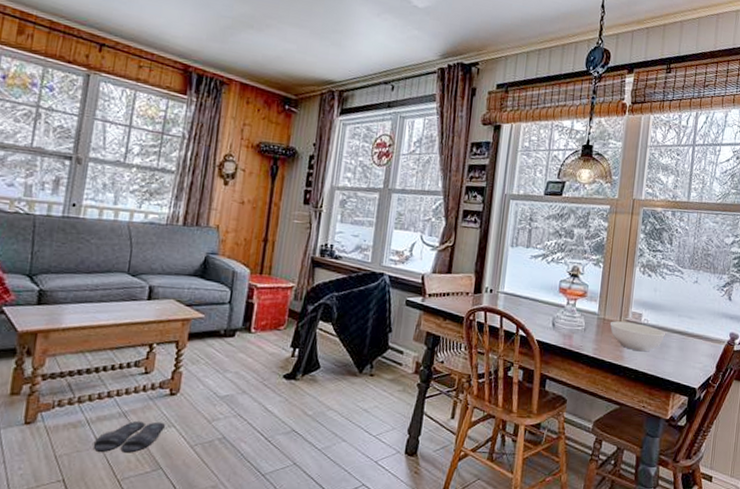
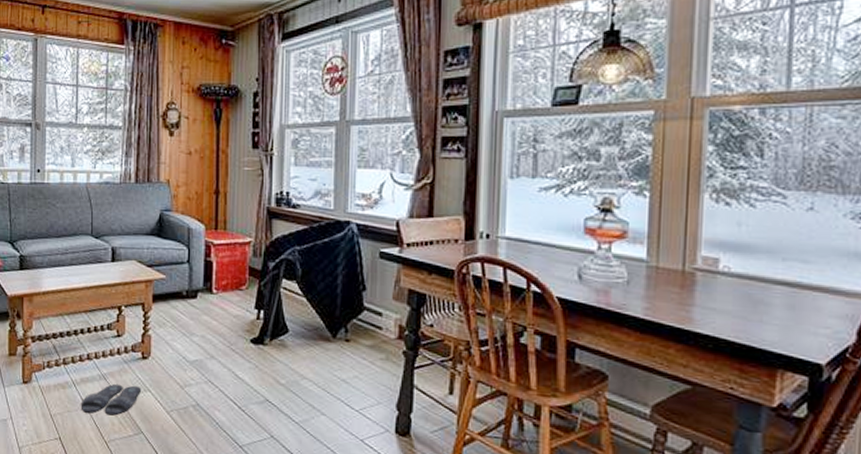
bowl: present [609,321,665,352] -> none [666,269,761,312]

